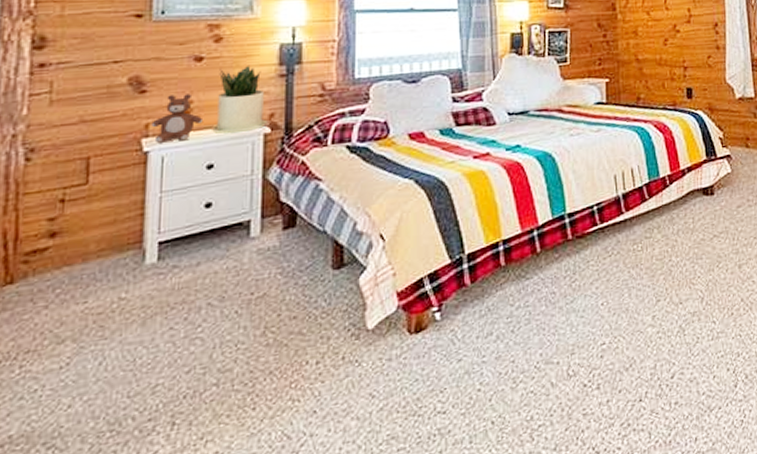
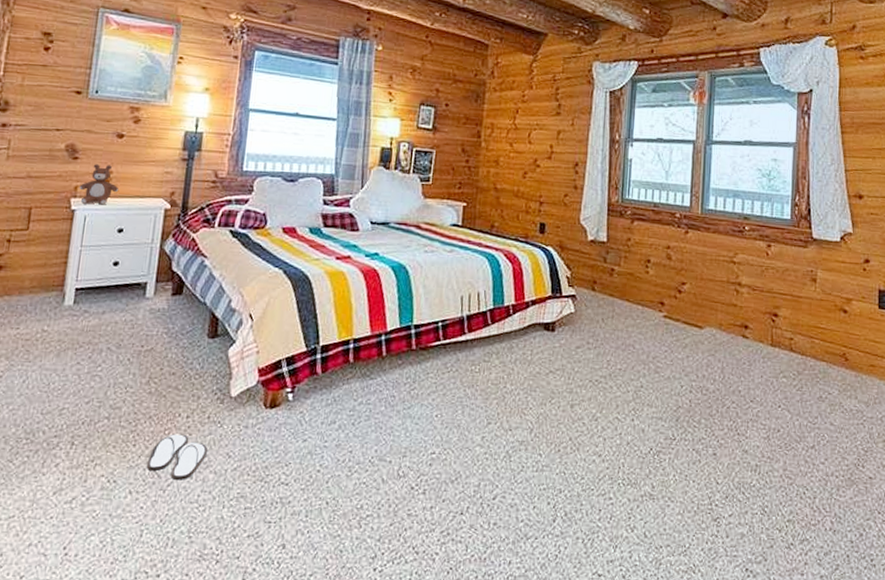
planter: present [210,65,268,134] -> none [124,146,169,205]
slippers: none [271,383,345,438] -> present [146,434,207,480]

